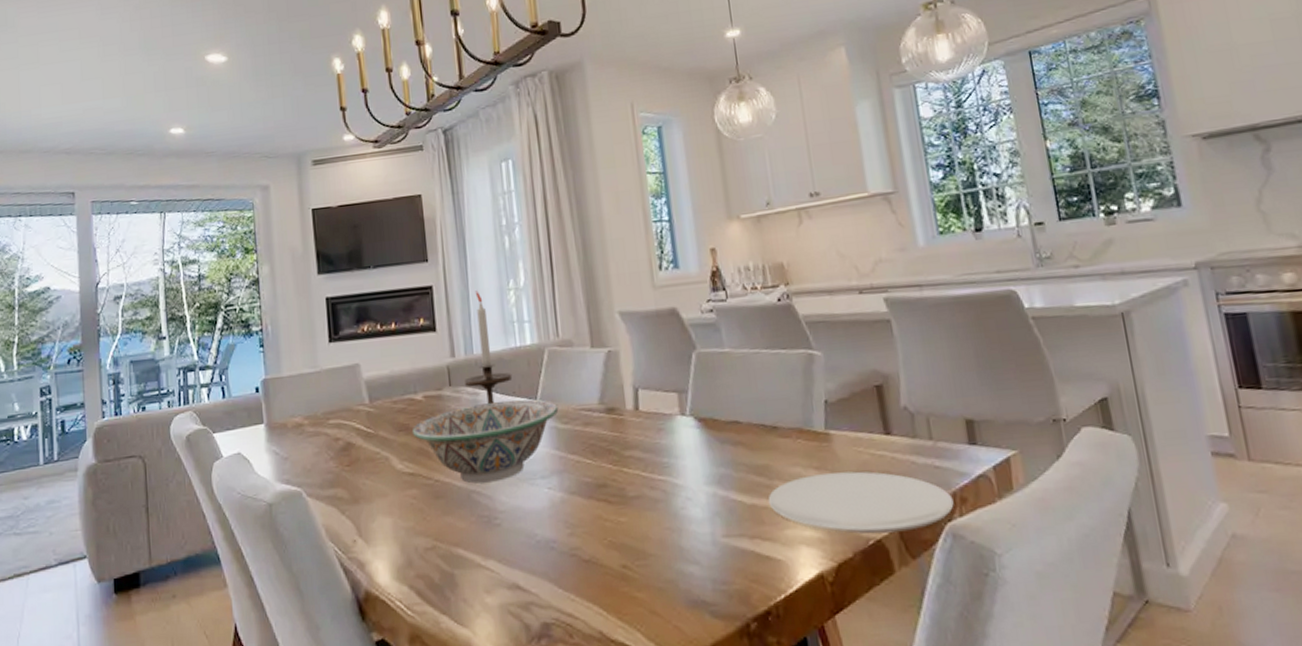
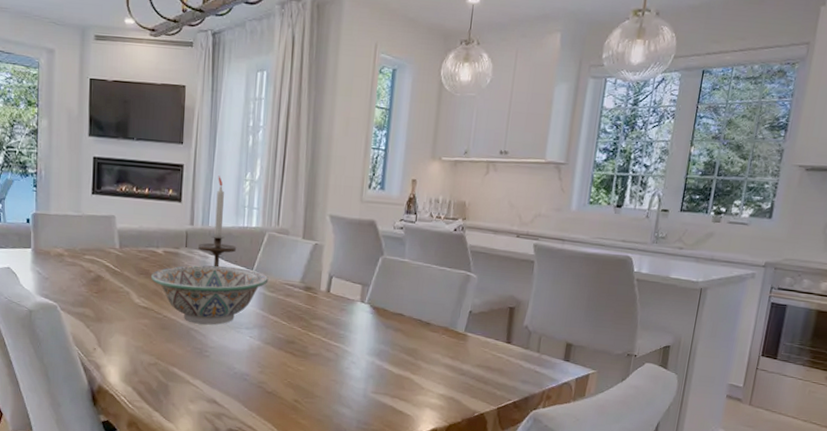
plate: present [768,471,954,535] -> none [410,361,542,411]

